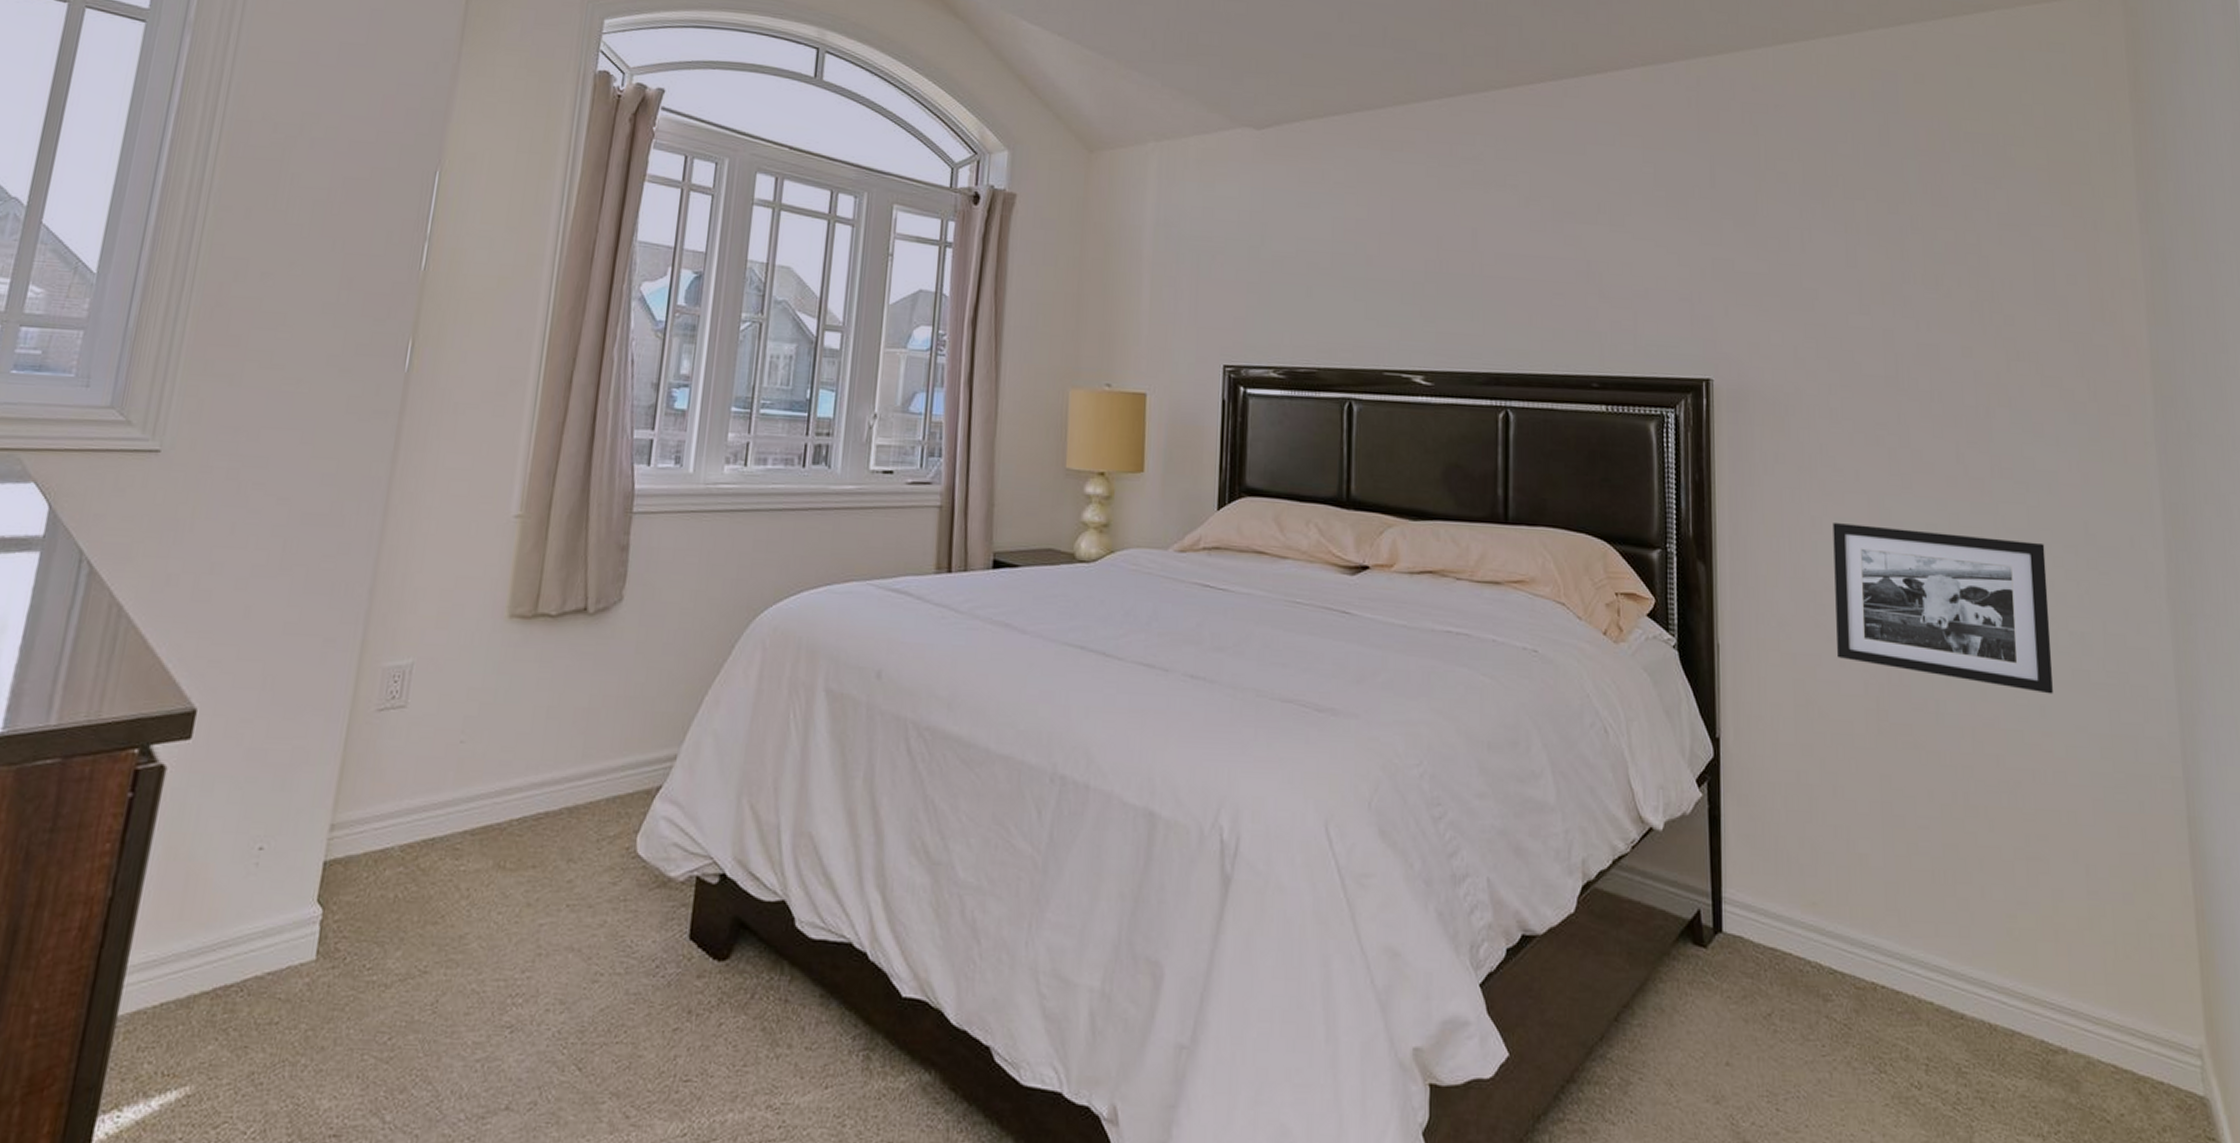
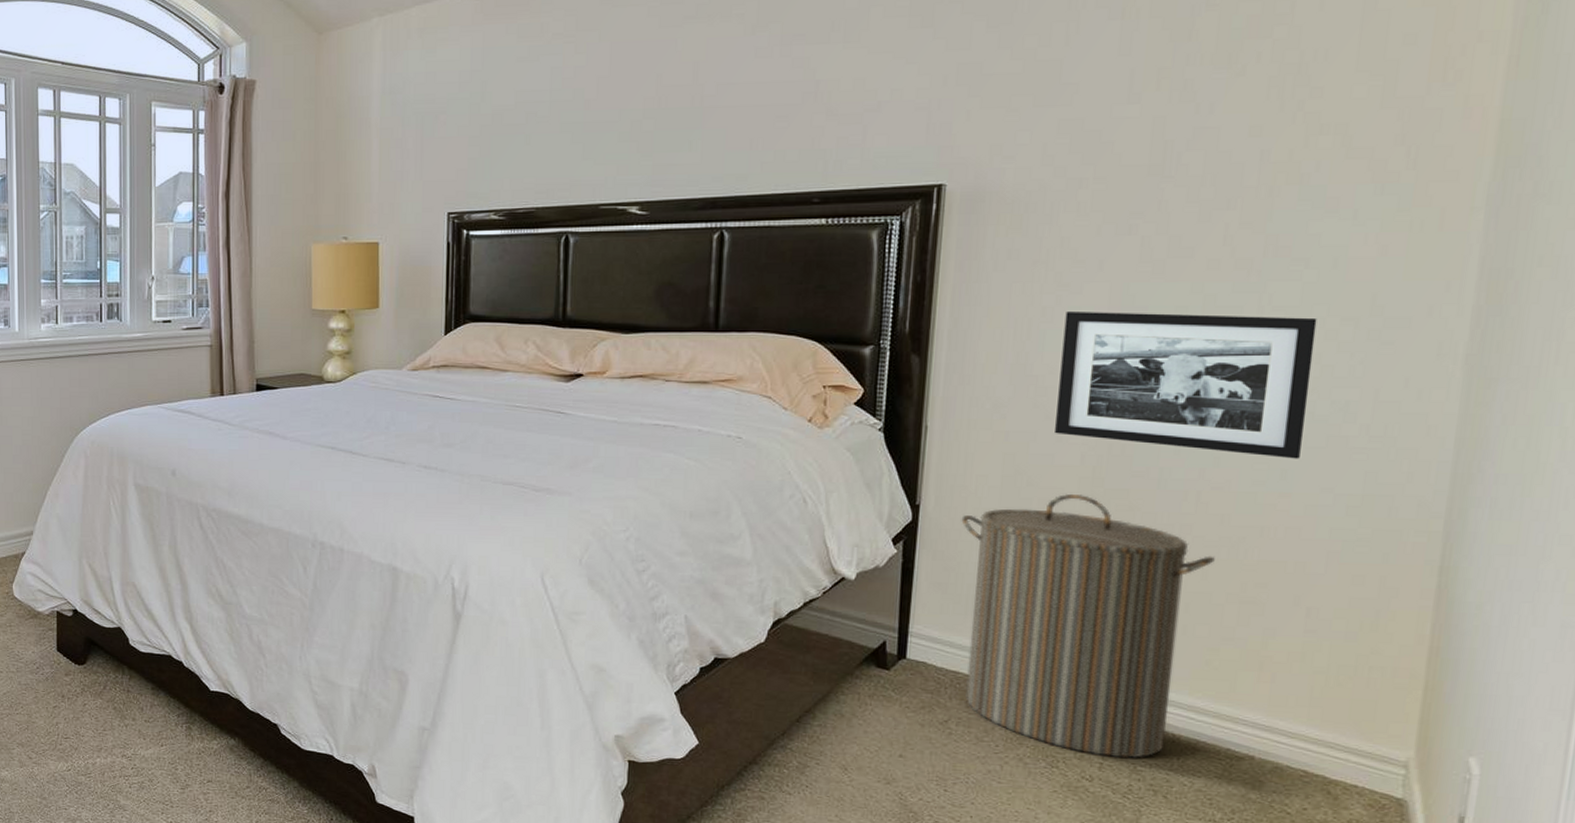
laundry hamper: none [1761,727,1998,1058] -> present [961,493,1215,759]

